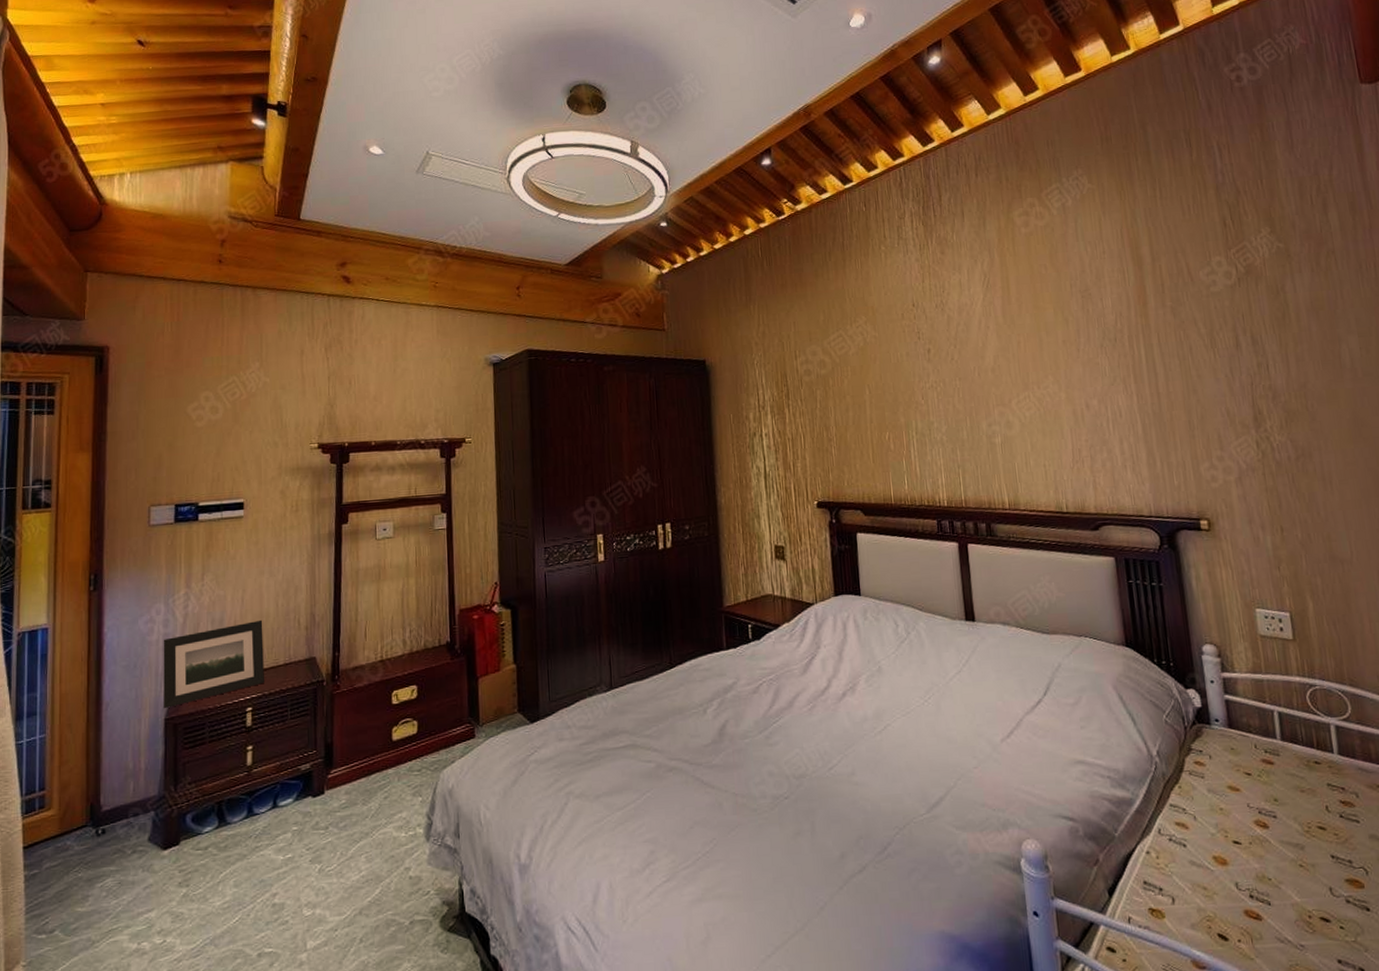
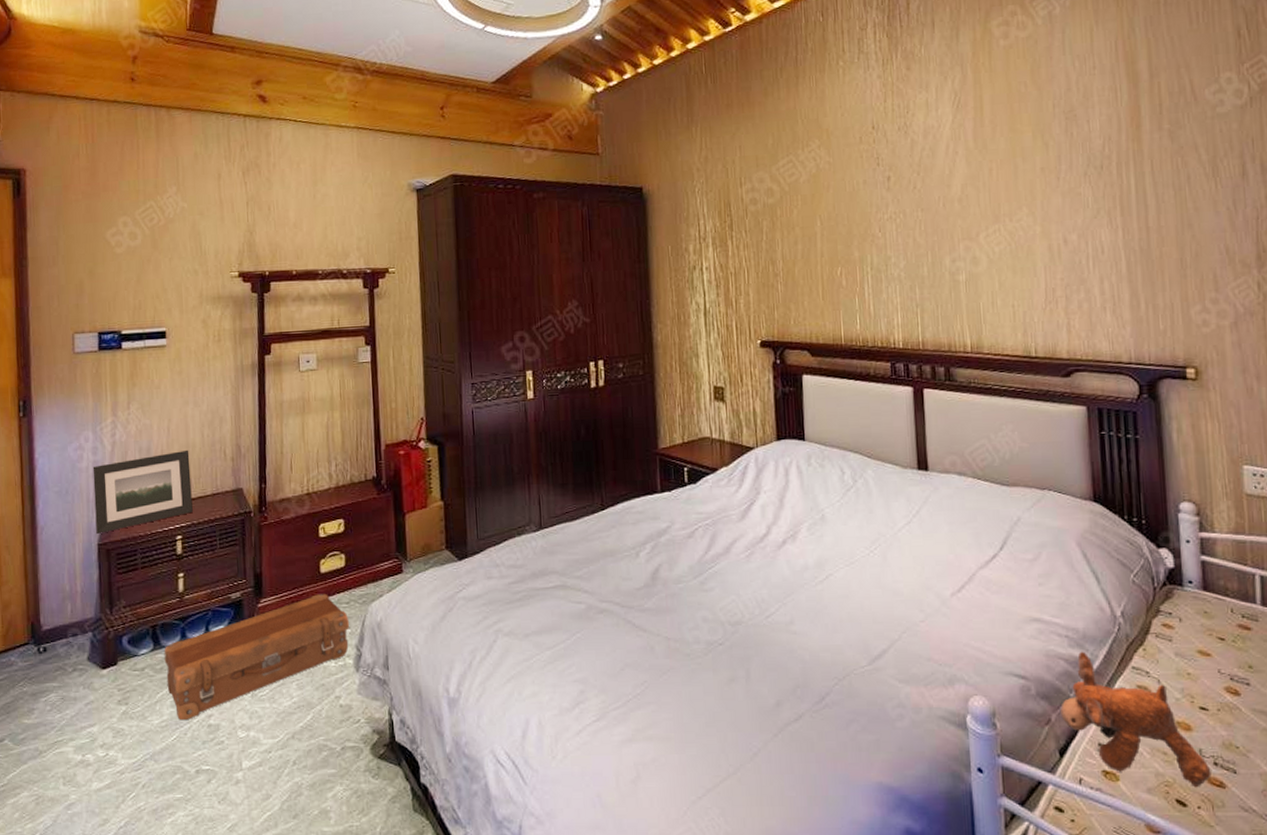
suitcase: none [229,761,420,900] -> present [164,593,349,720]
stuffed animal: none [1107,791,1248,921] -> present [1061,651,1212,788]

